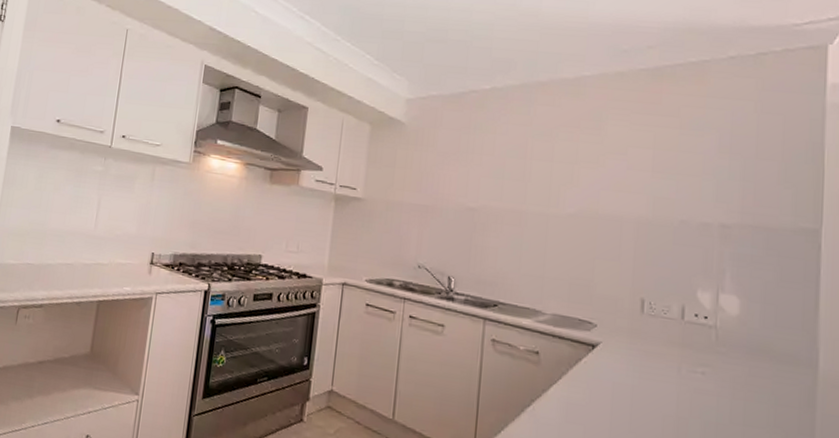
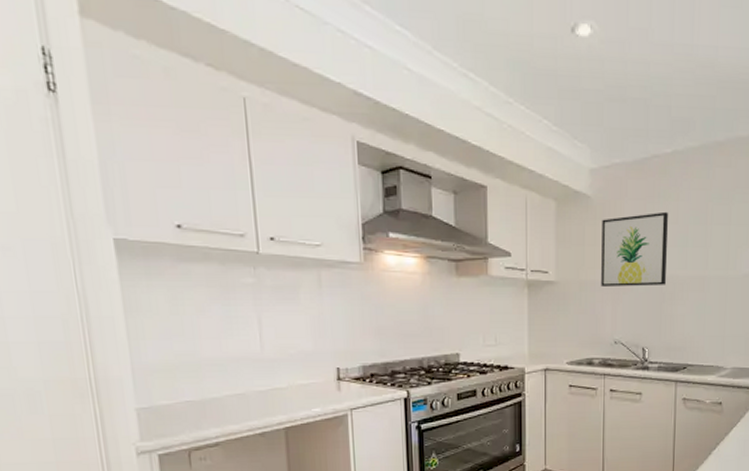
wall art: none [408,143,485,215] -> present [601,211,669,286]

